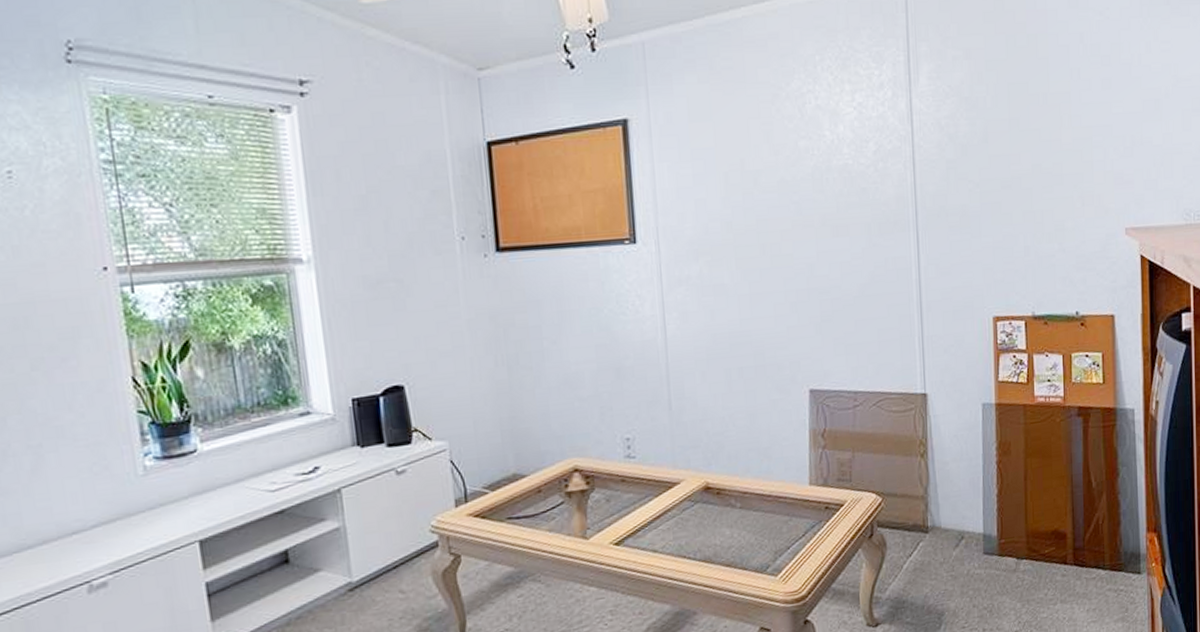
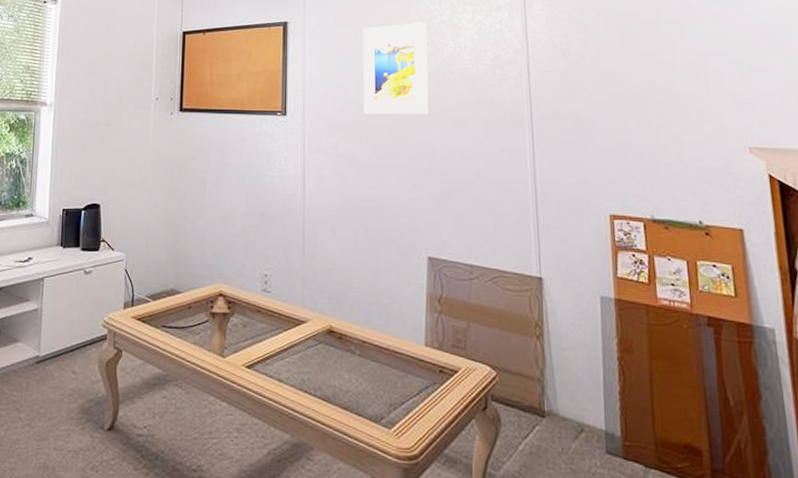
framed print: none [723,109,806,232] -> present [363,23,429,115]

